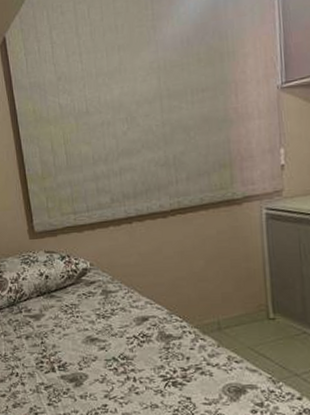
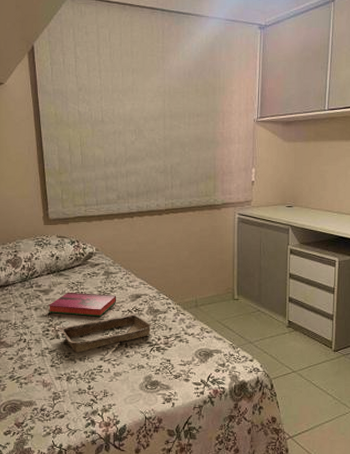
hardback book: none [40,316,120,345] -> present [48,292,117,317]
tray: none [55,340,166,389] -> present [60,313,153,353]

